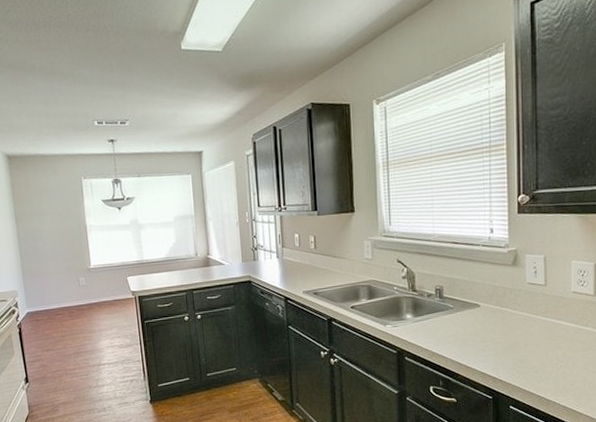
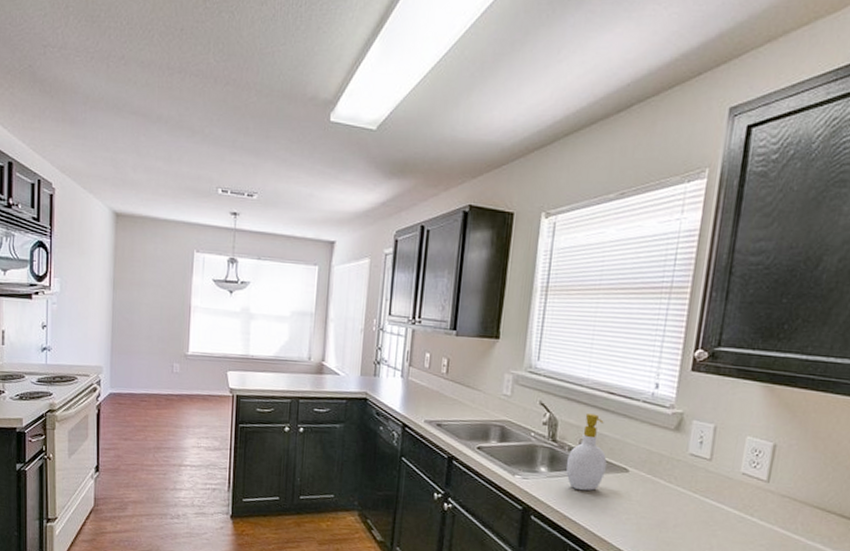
soap bottle: none [427,263,461,329] -> present [565,414,607,491]

